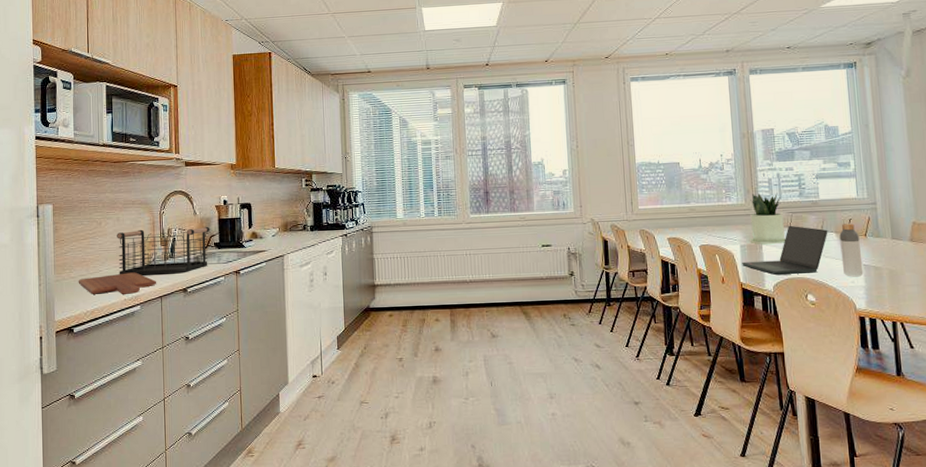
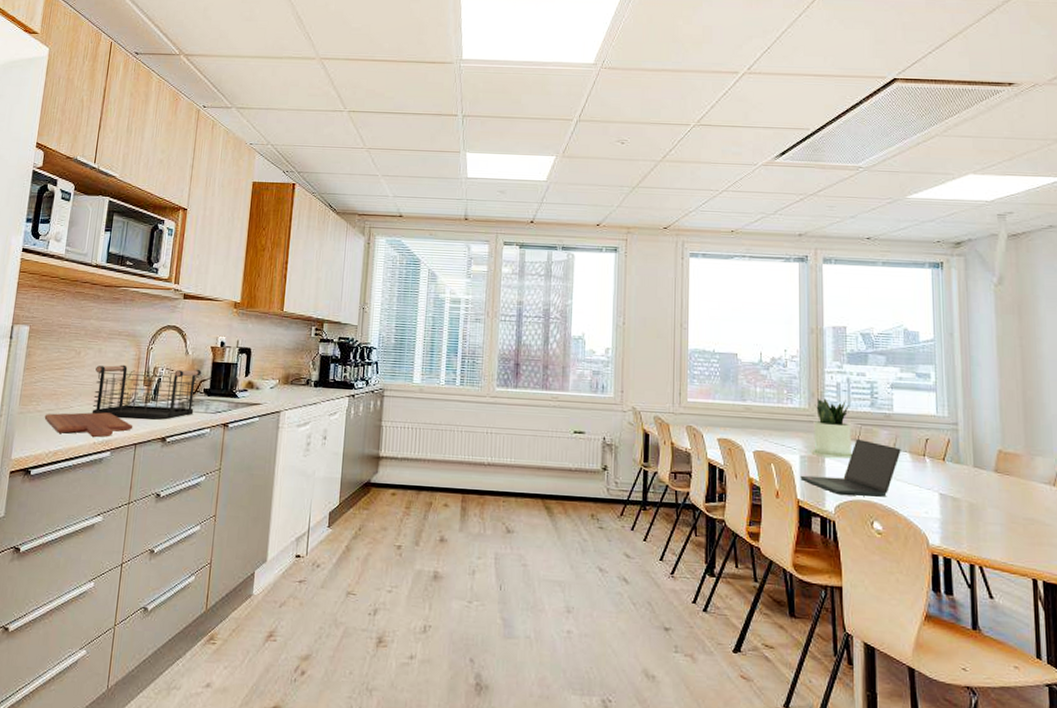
bottle: present [839,223,864,278] -> none [914,443,939,509]

